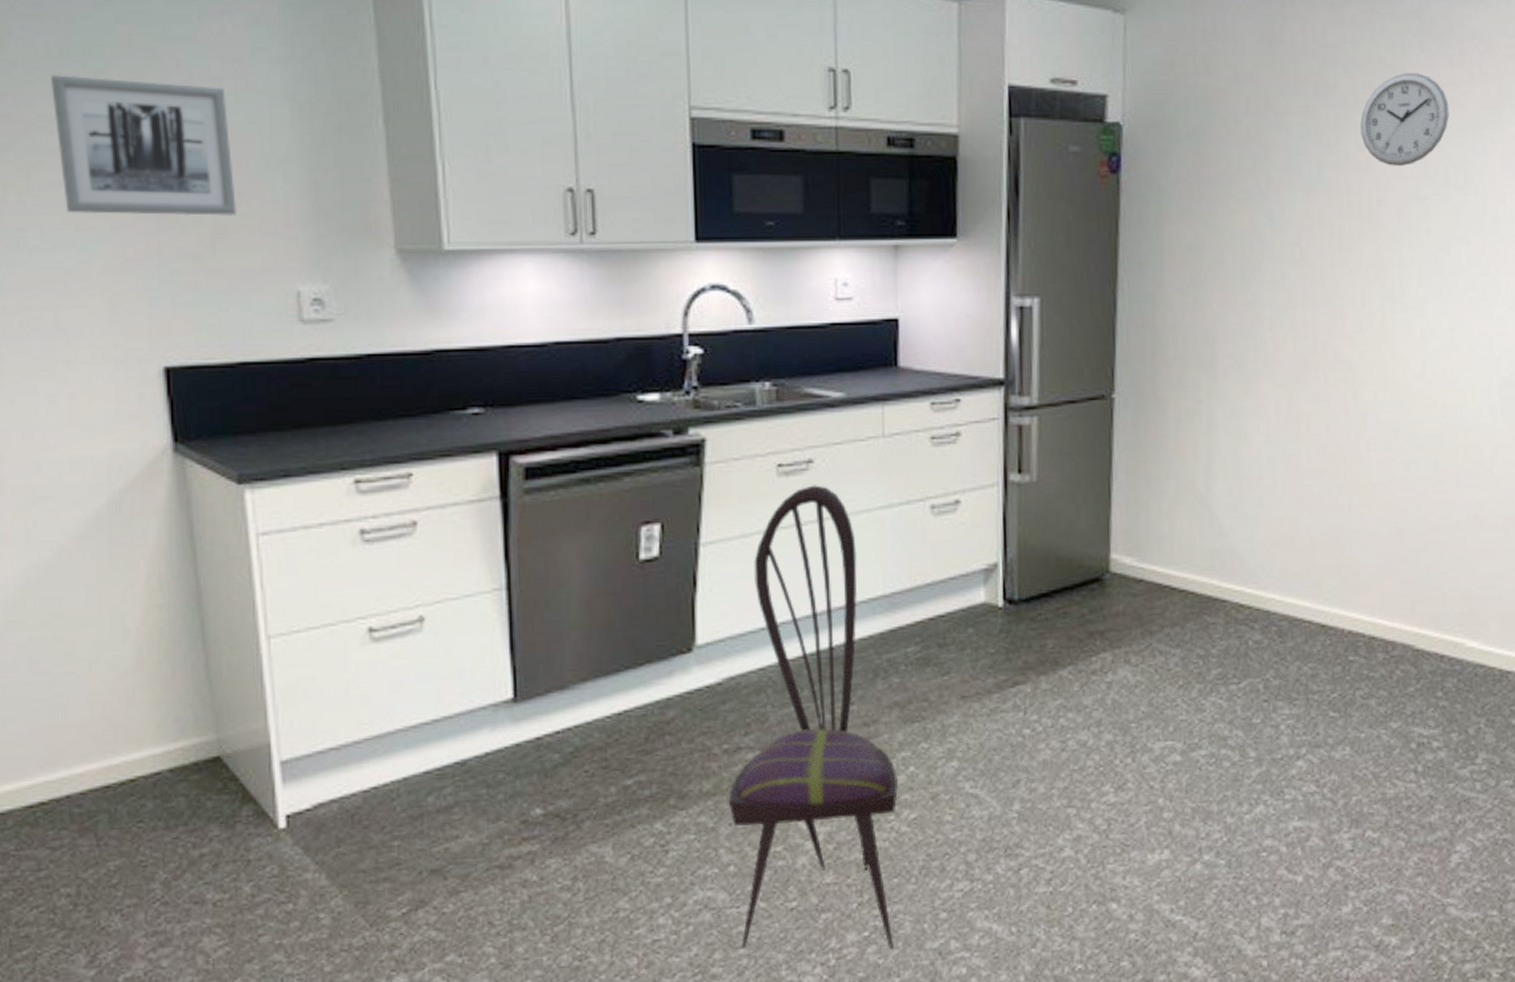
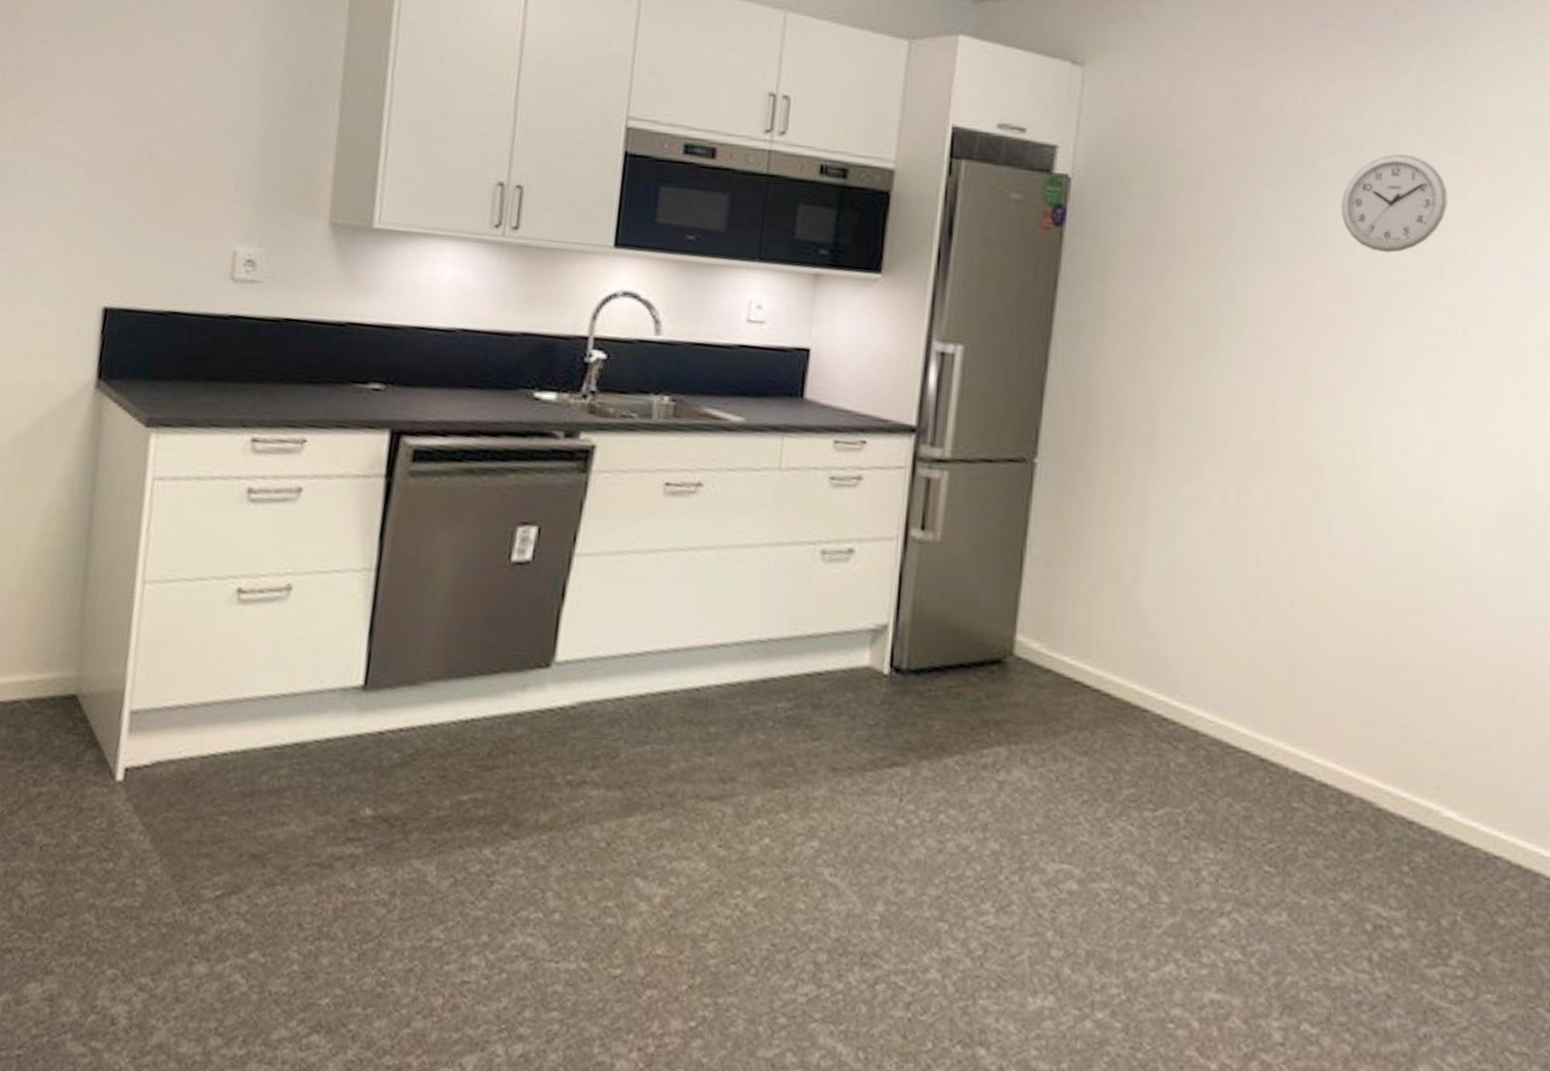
wall art: present [51,75,237,216] -> none [50,35,206,175]
dining chair: present [728,485,898,950] -> none [555,510,750,1049]

